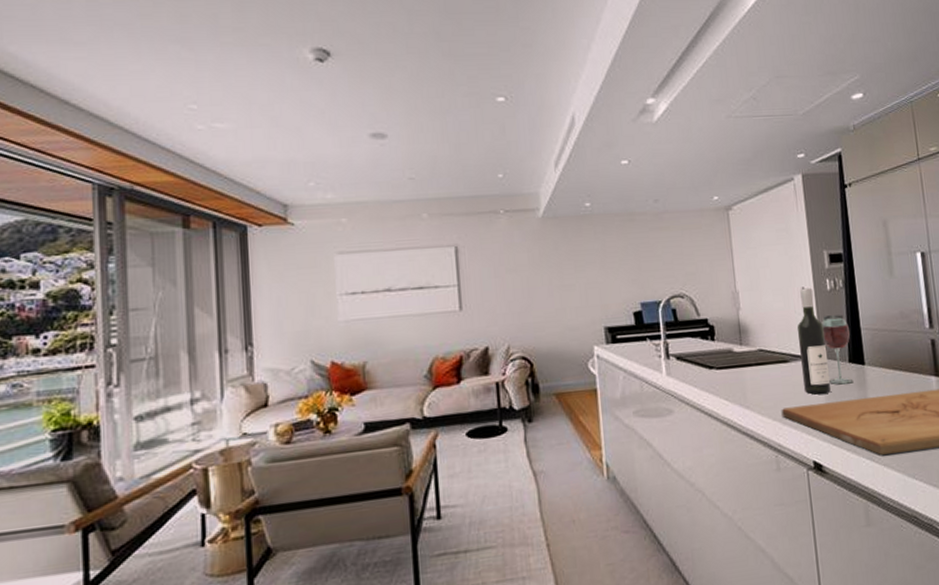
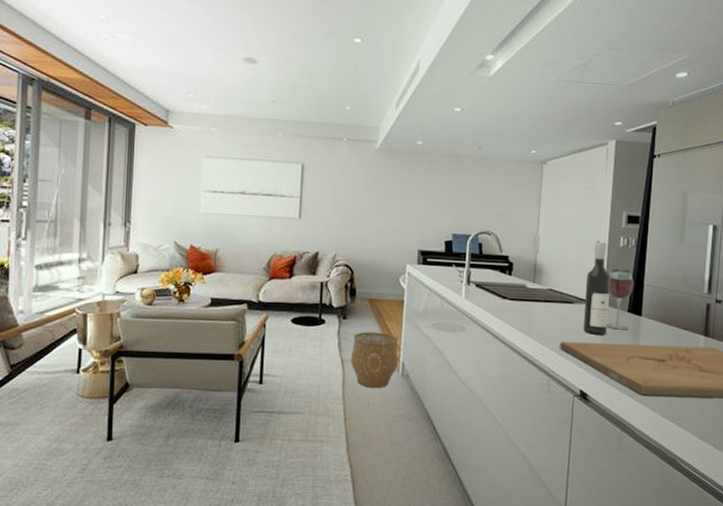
basket: none [543,431,602,501] -> present [350,331,399,389]

